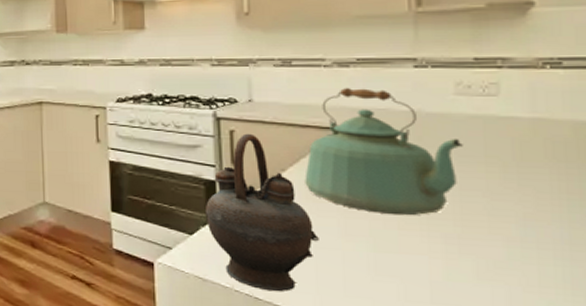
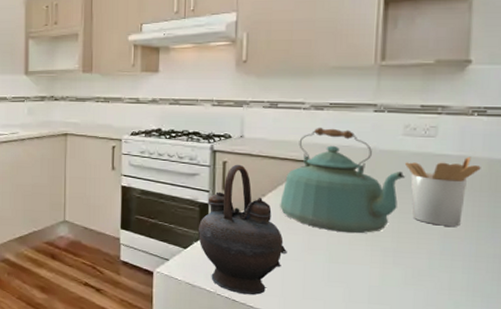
utensil holder: none [462,118,563,206] -> present [405,156,481,227]

